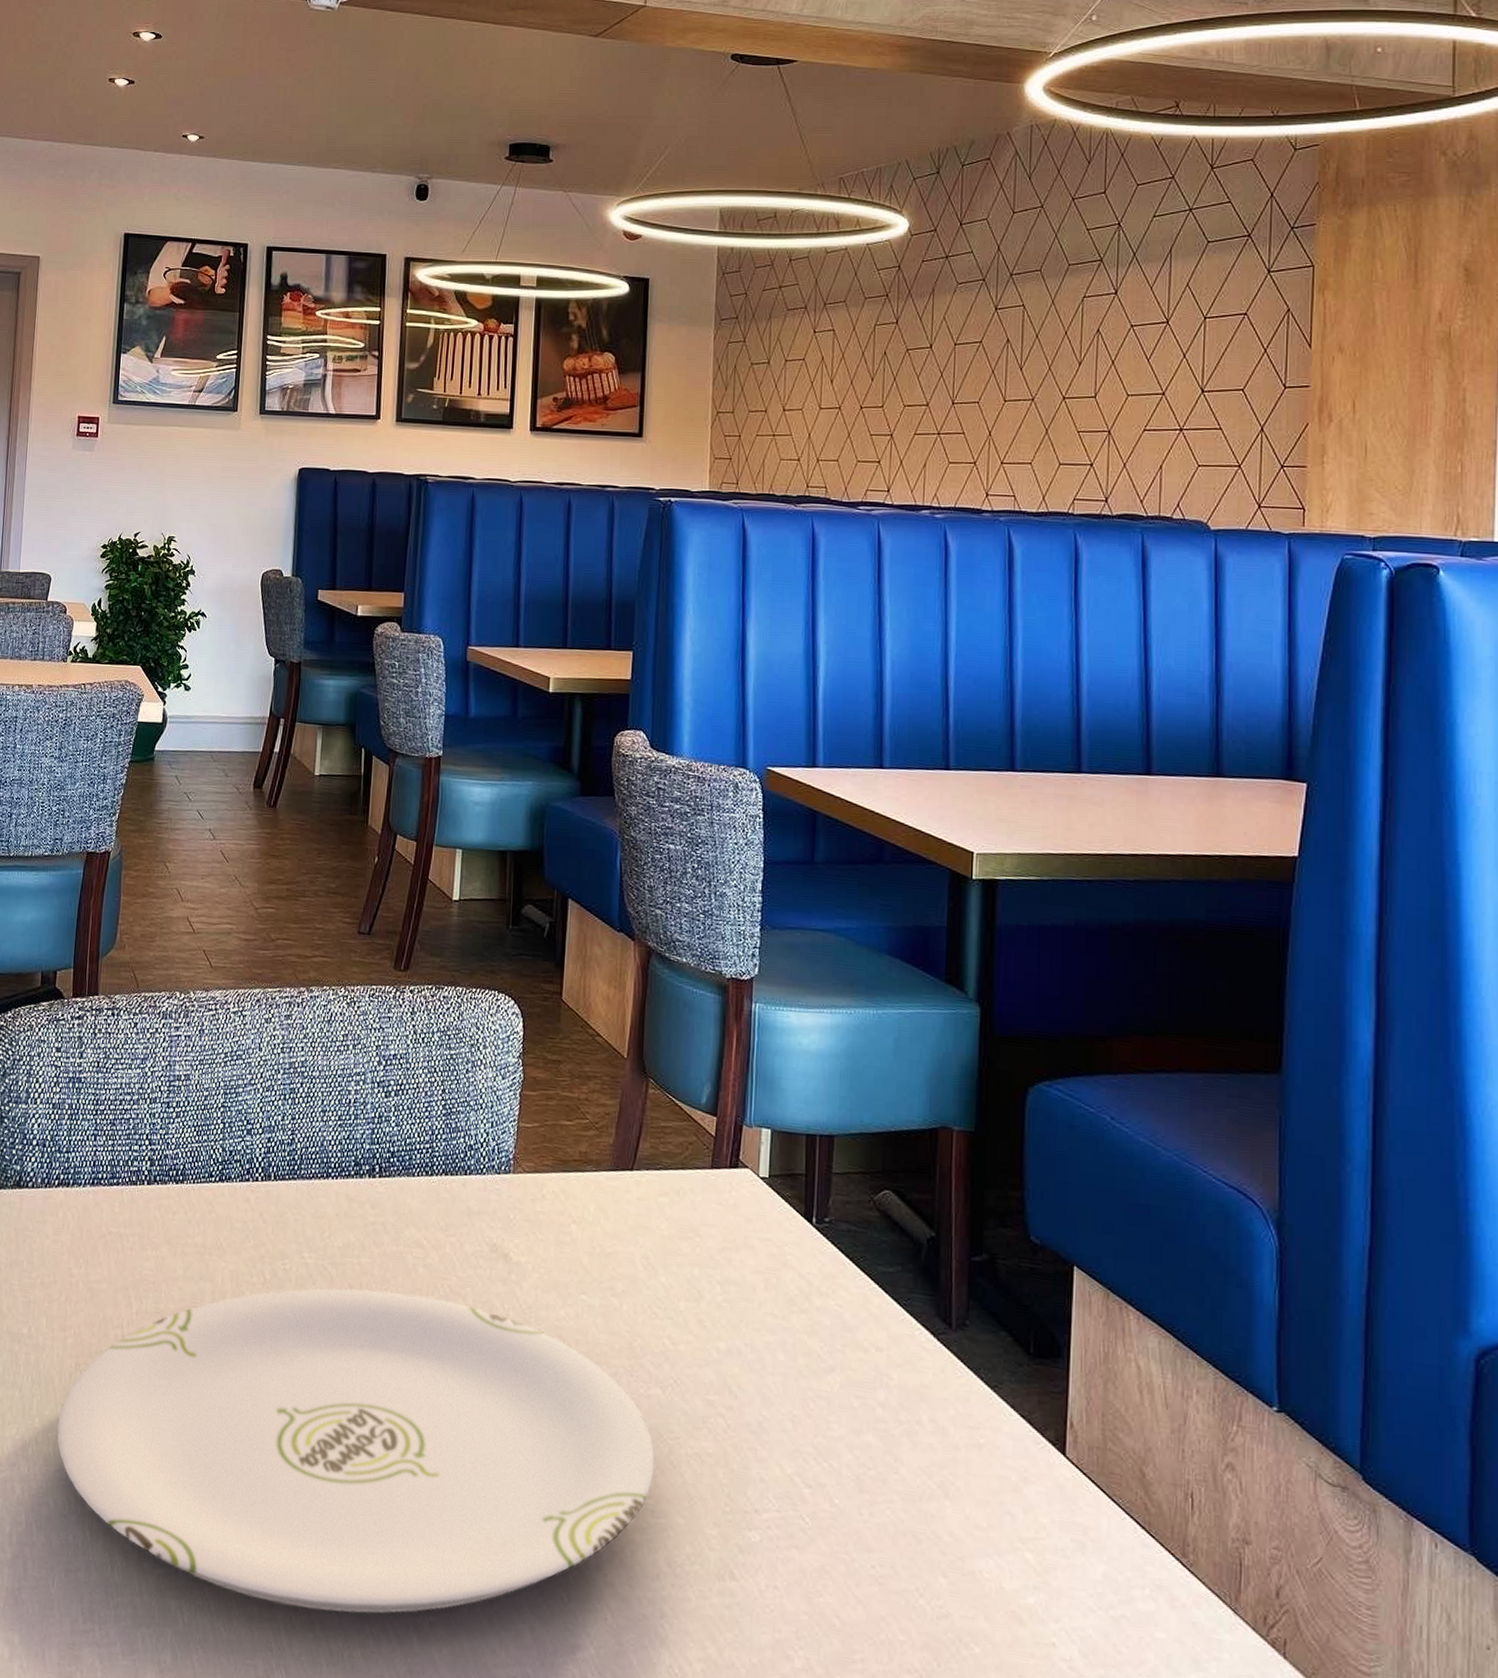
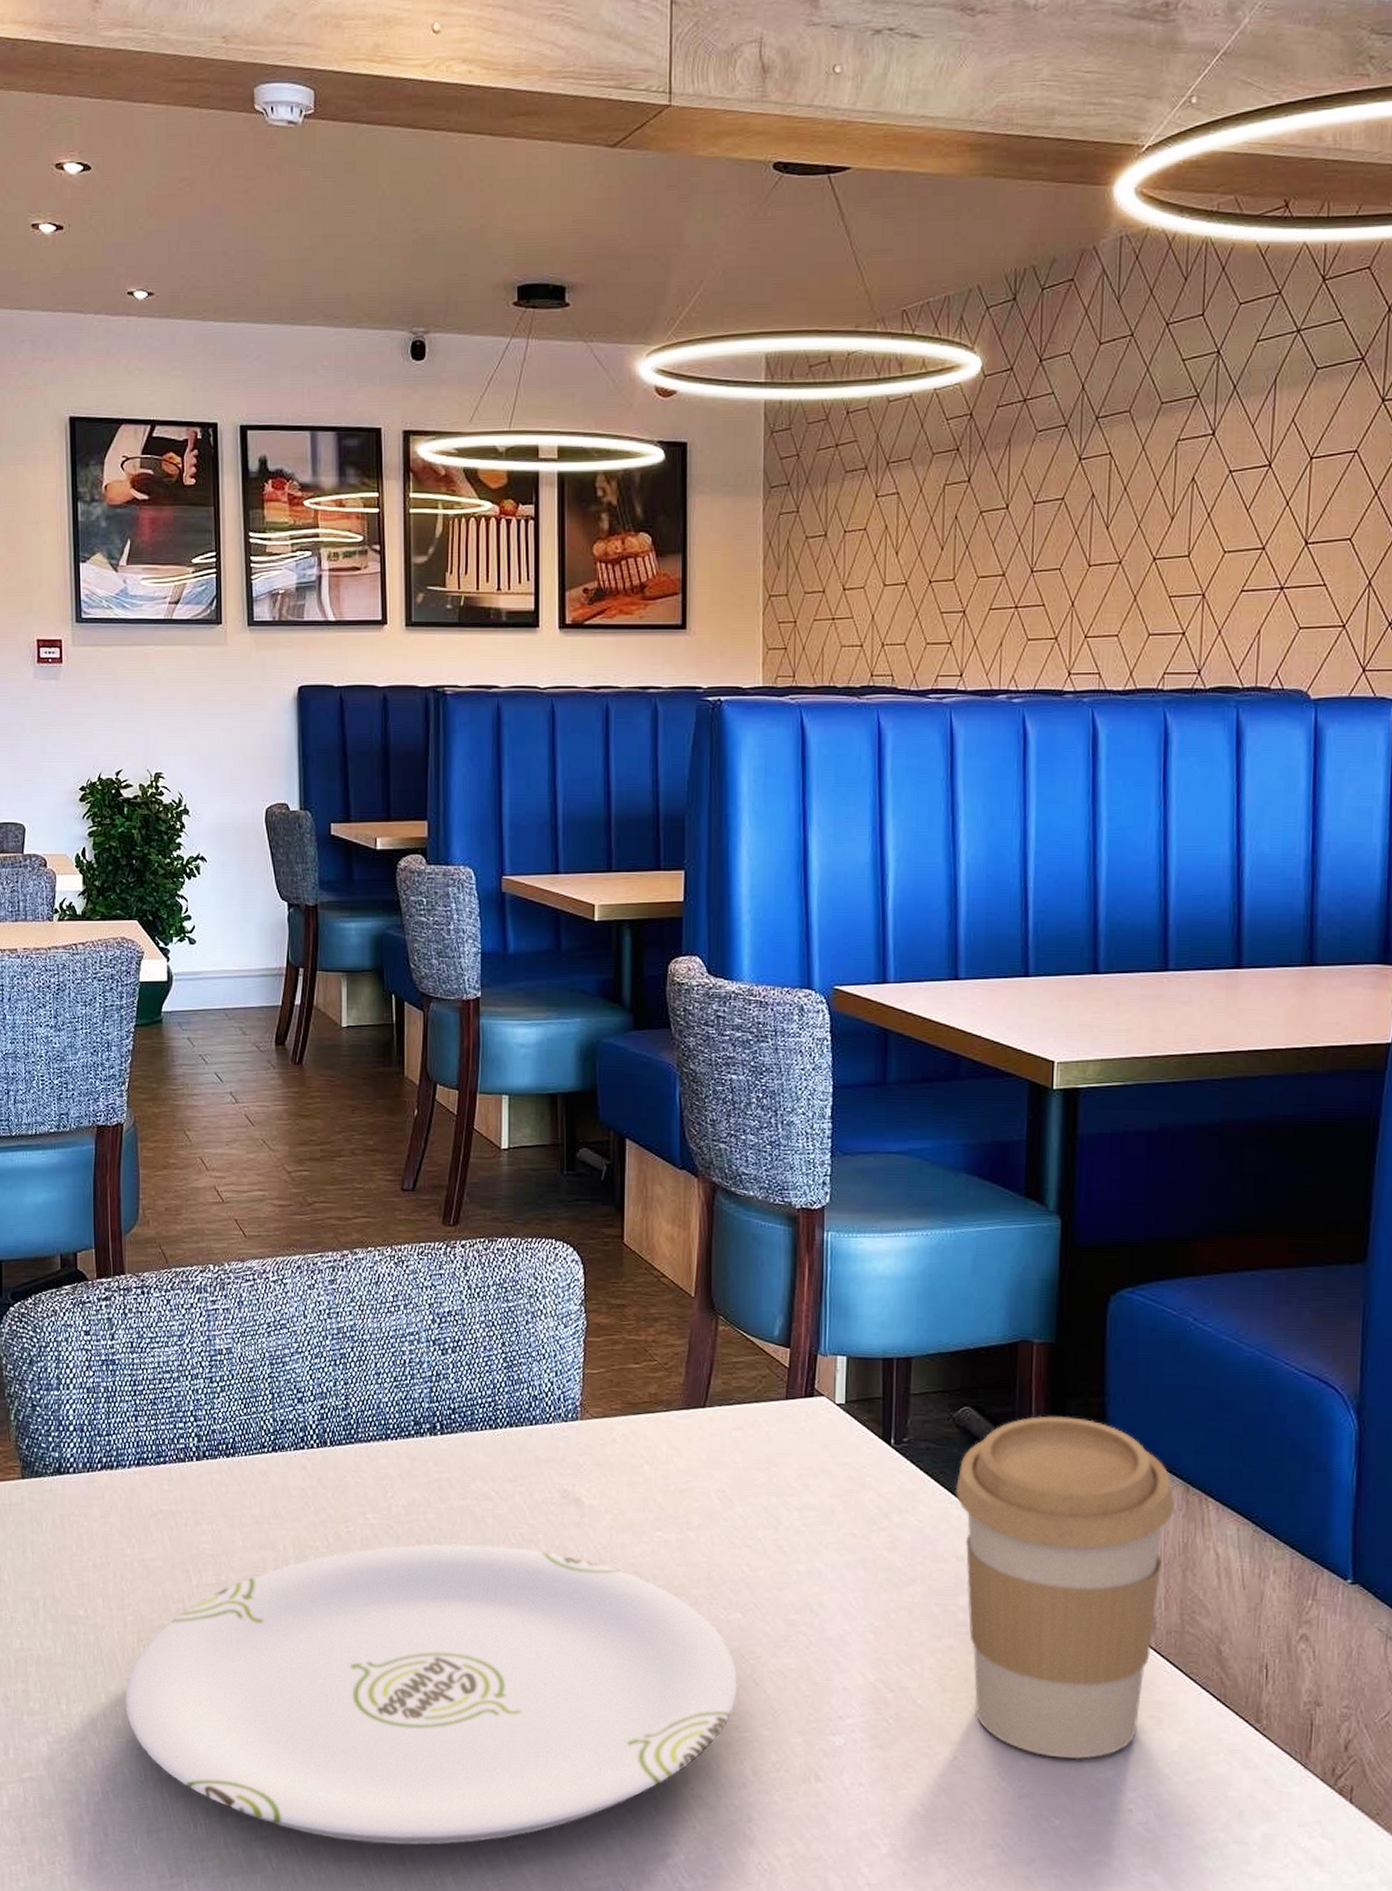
coffee cup: none [875,1205,1096,1581] -> present [955,1415,1176,1760]

